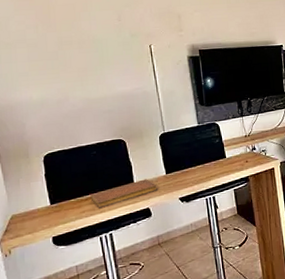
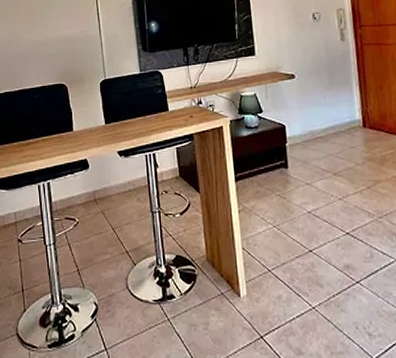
notebook: present [90,179,159,209] -> none [31,127,97,155]

